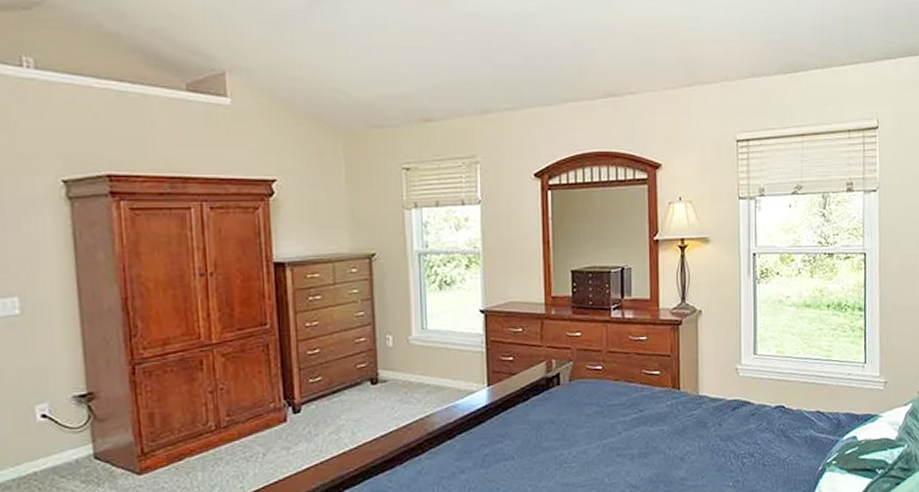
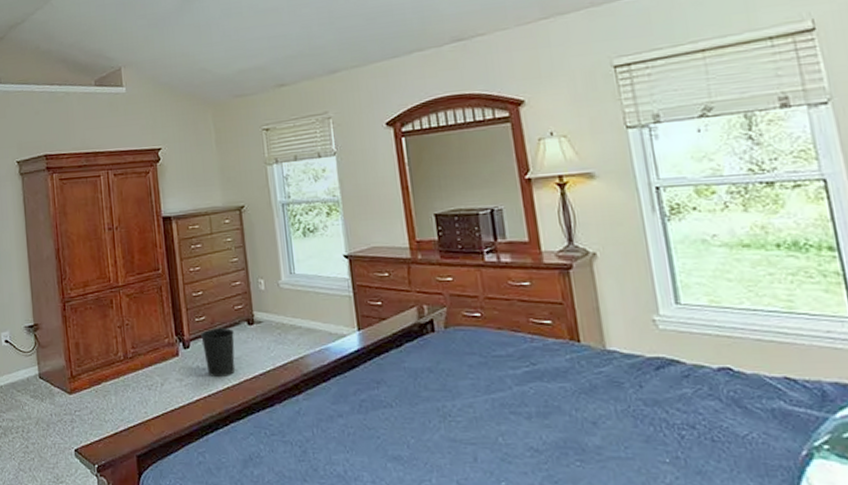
wastebasket: none [315,389,355,443] -> present [201,328,235,378]

